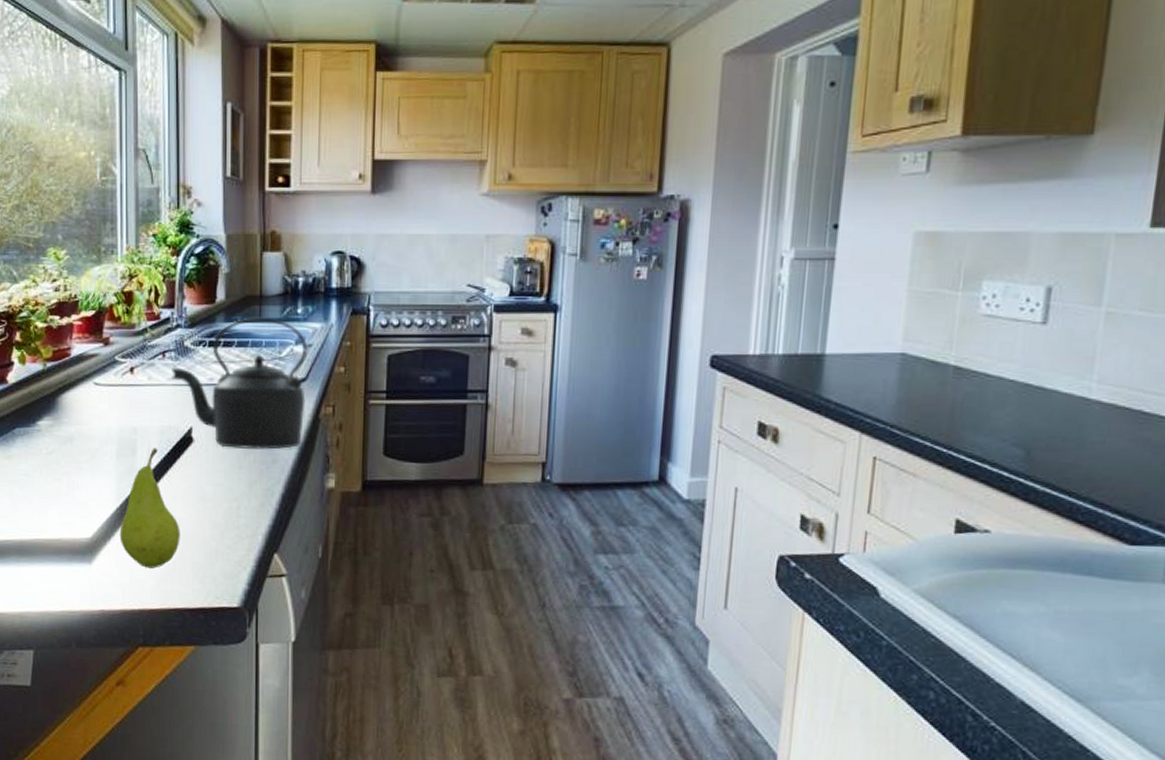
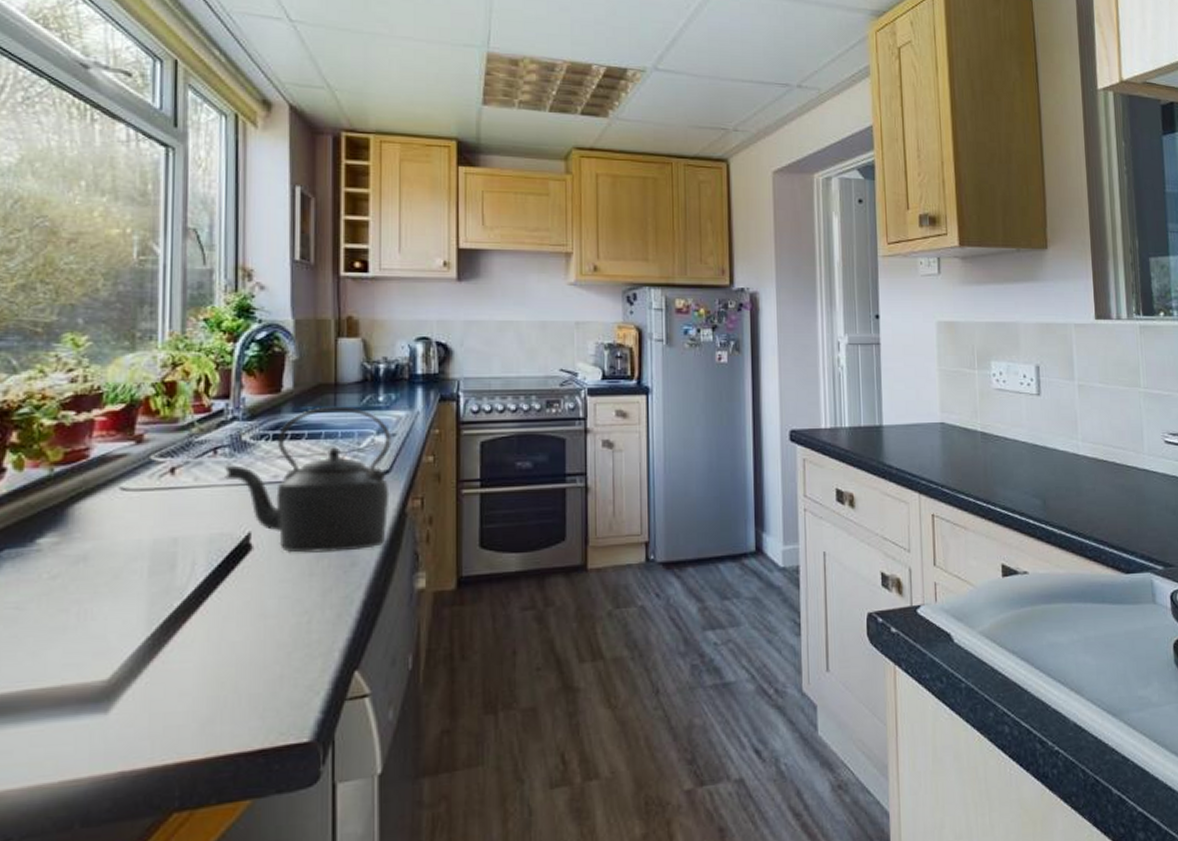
fruit: present [119,448,180,569] -> none [149,560,234,709]

